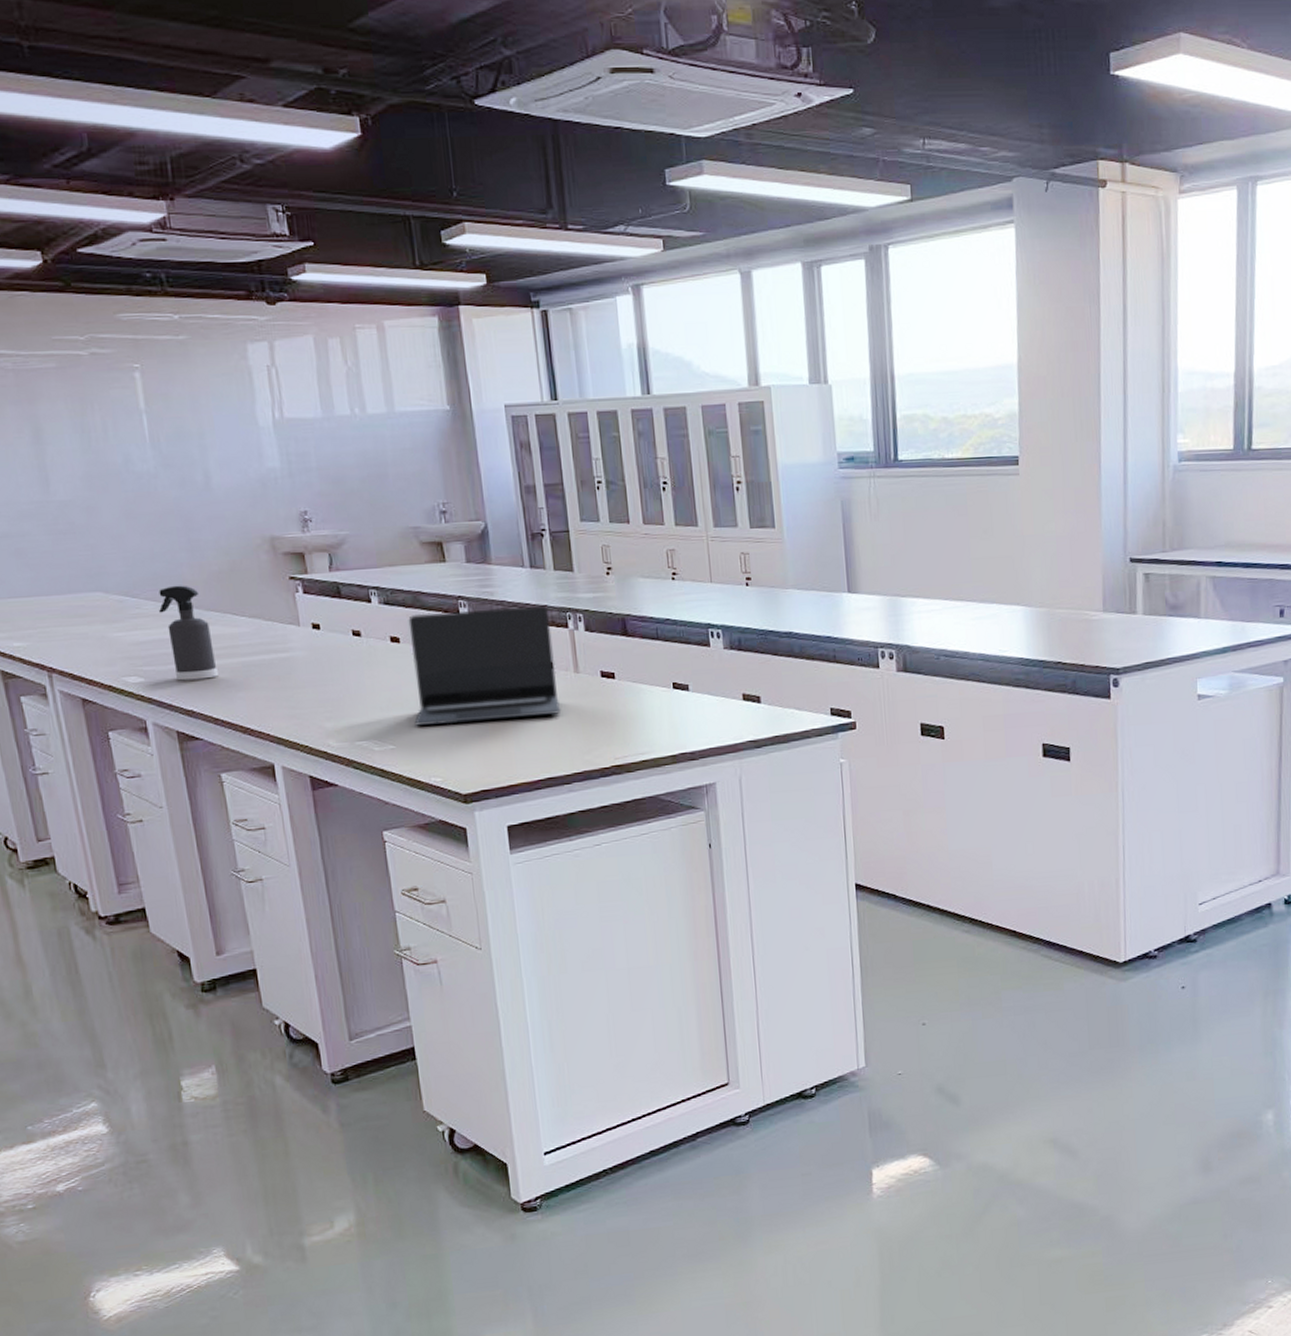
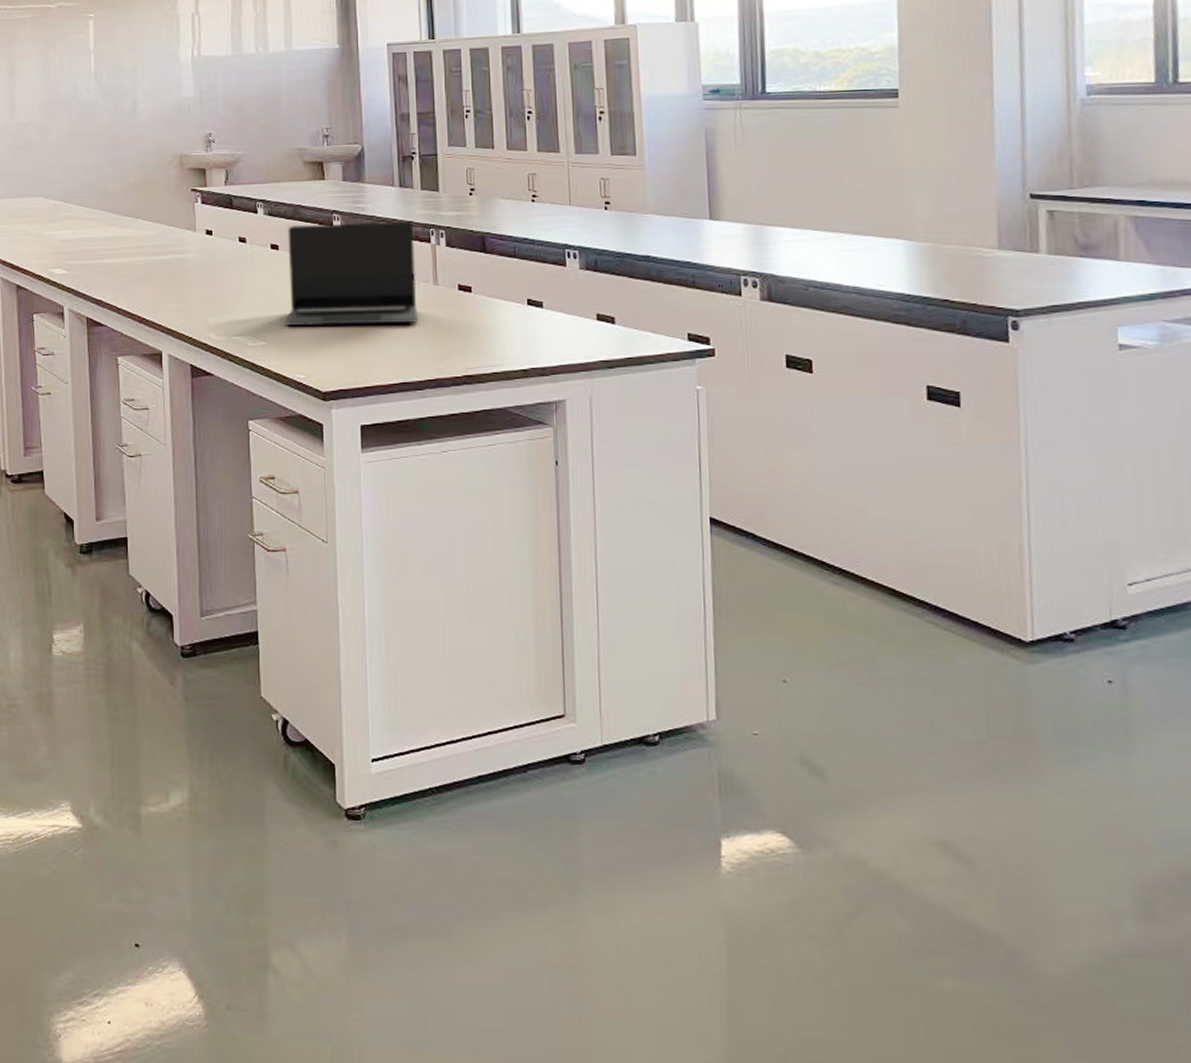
spray bottle: present [159,585,218,681] -> none [85,193,125,274]

